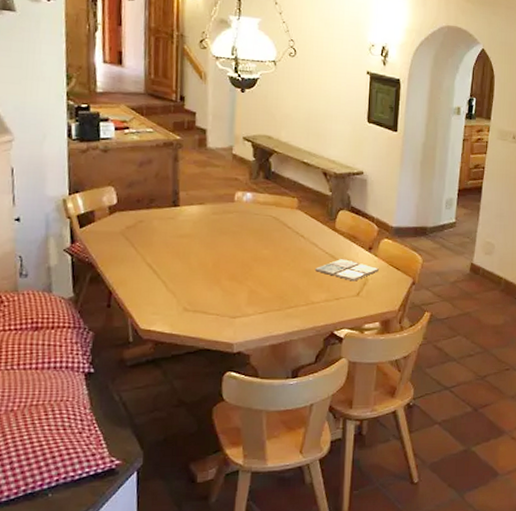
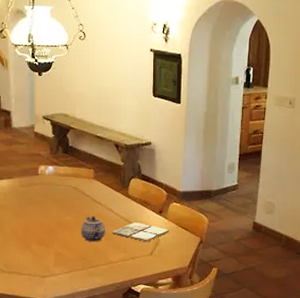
teapot: none [279,250,308,279] -> present [80,216,106,242]

